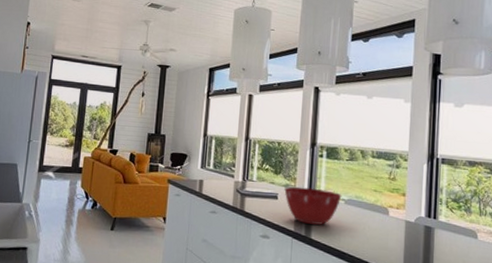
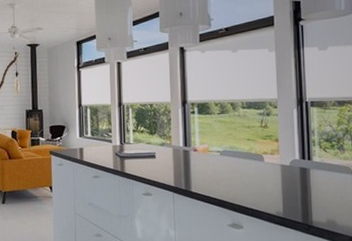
mixing bowl: present [284,186,342,225] -> none [161,144,217,178]

